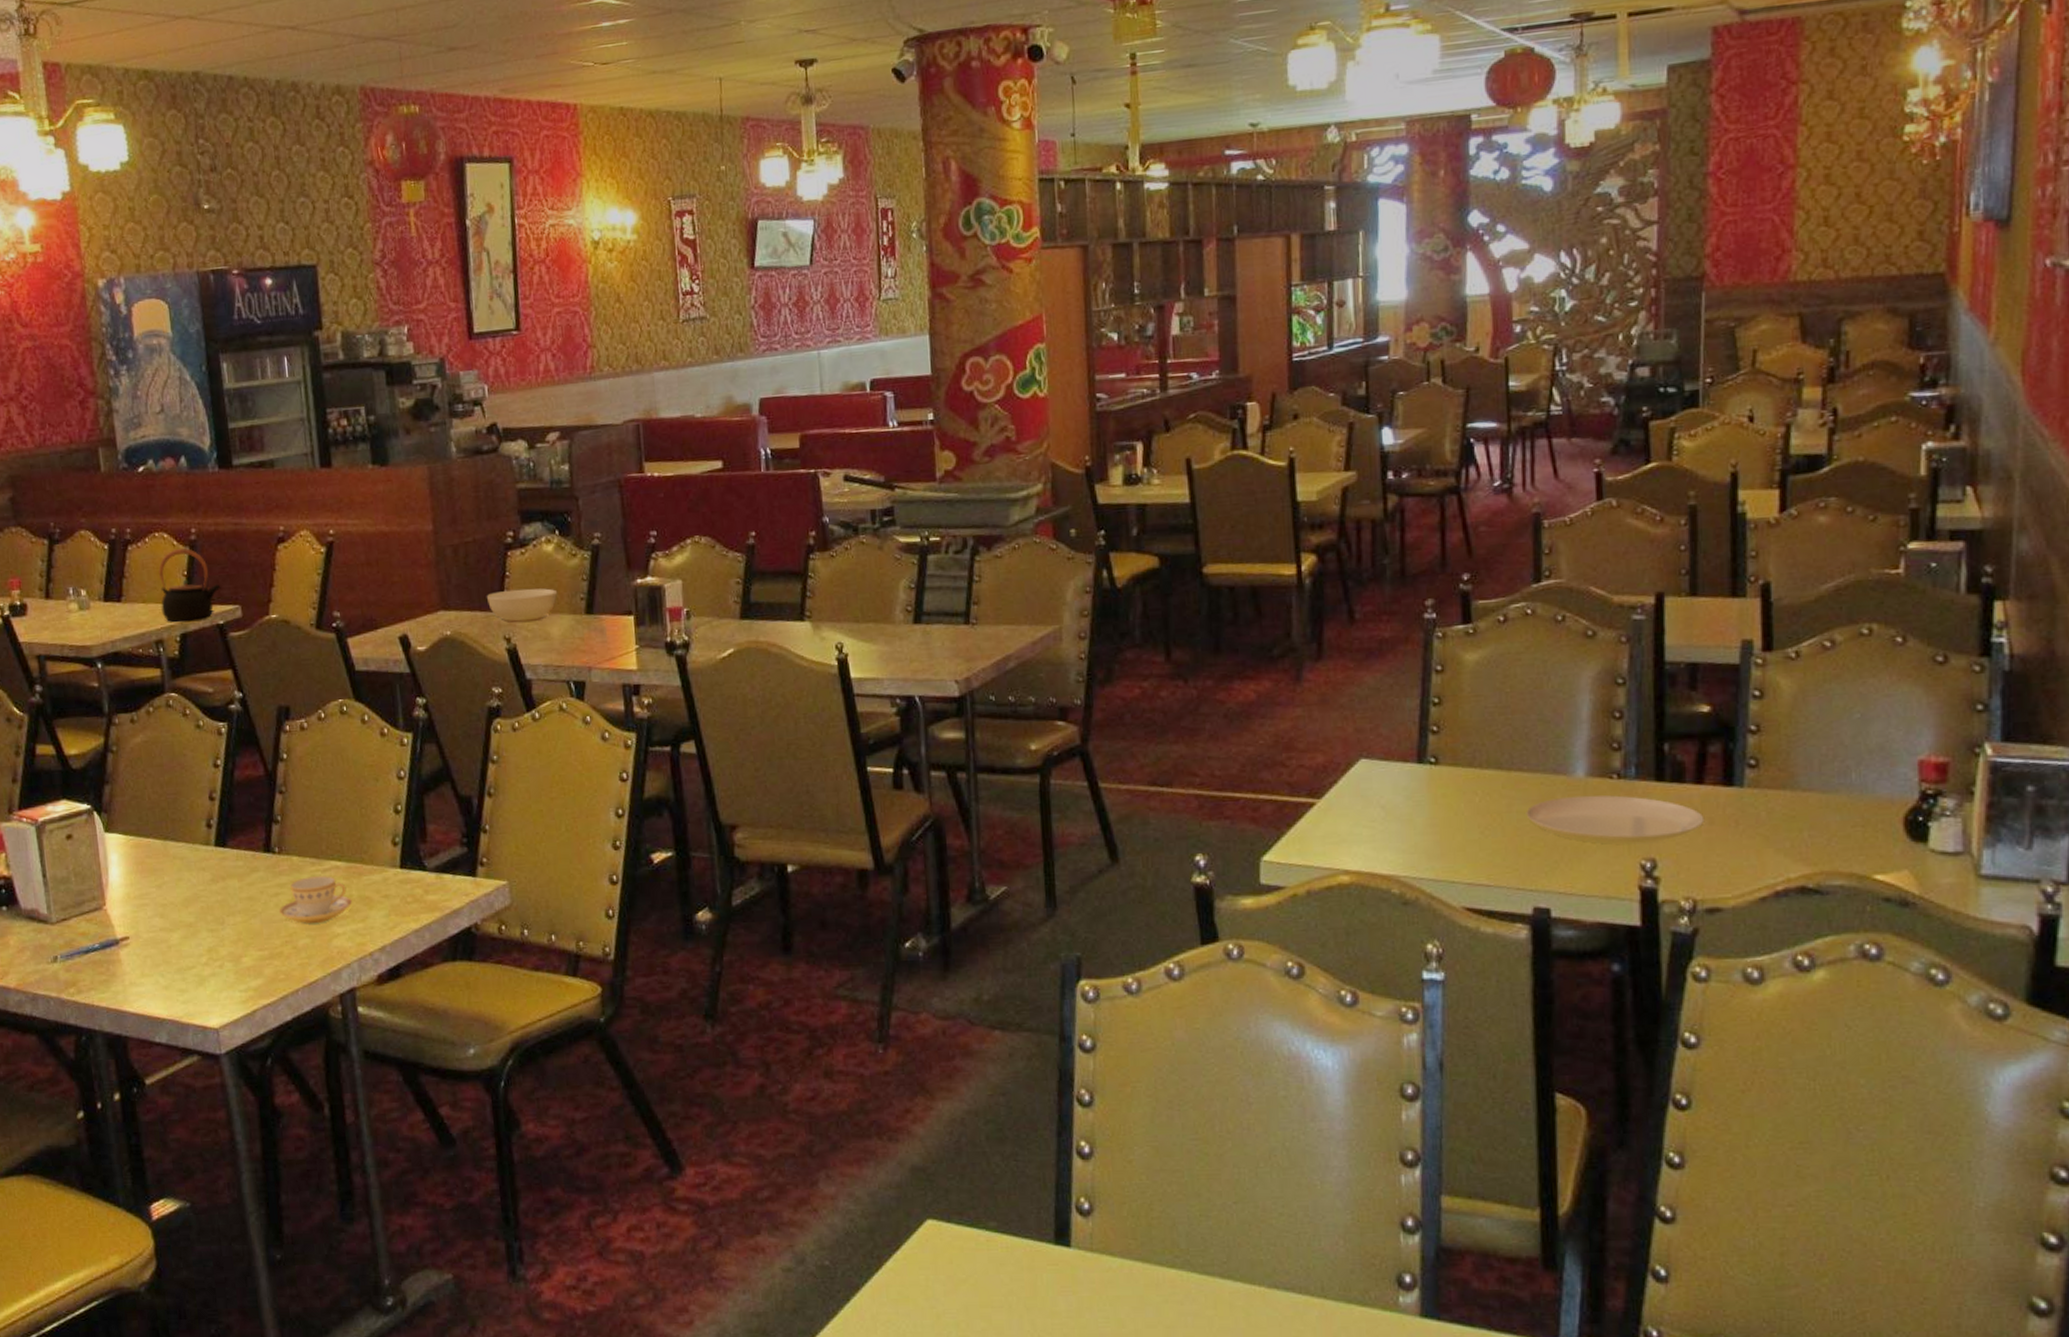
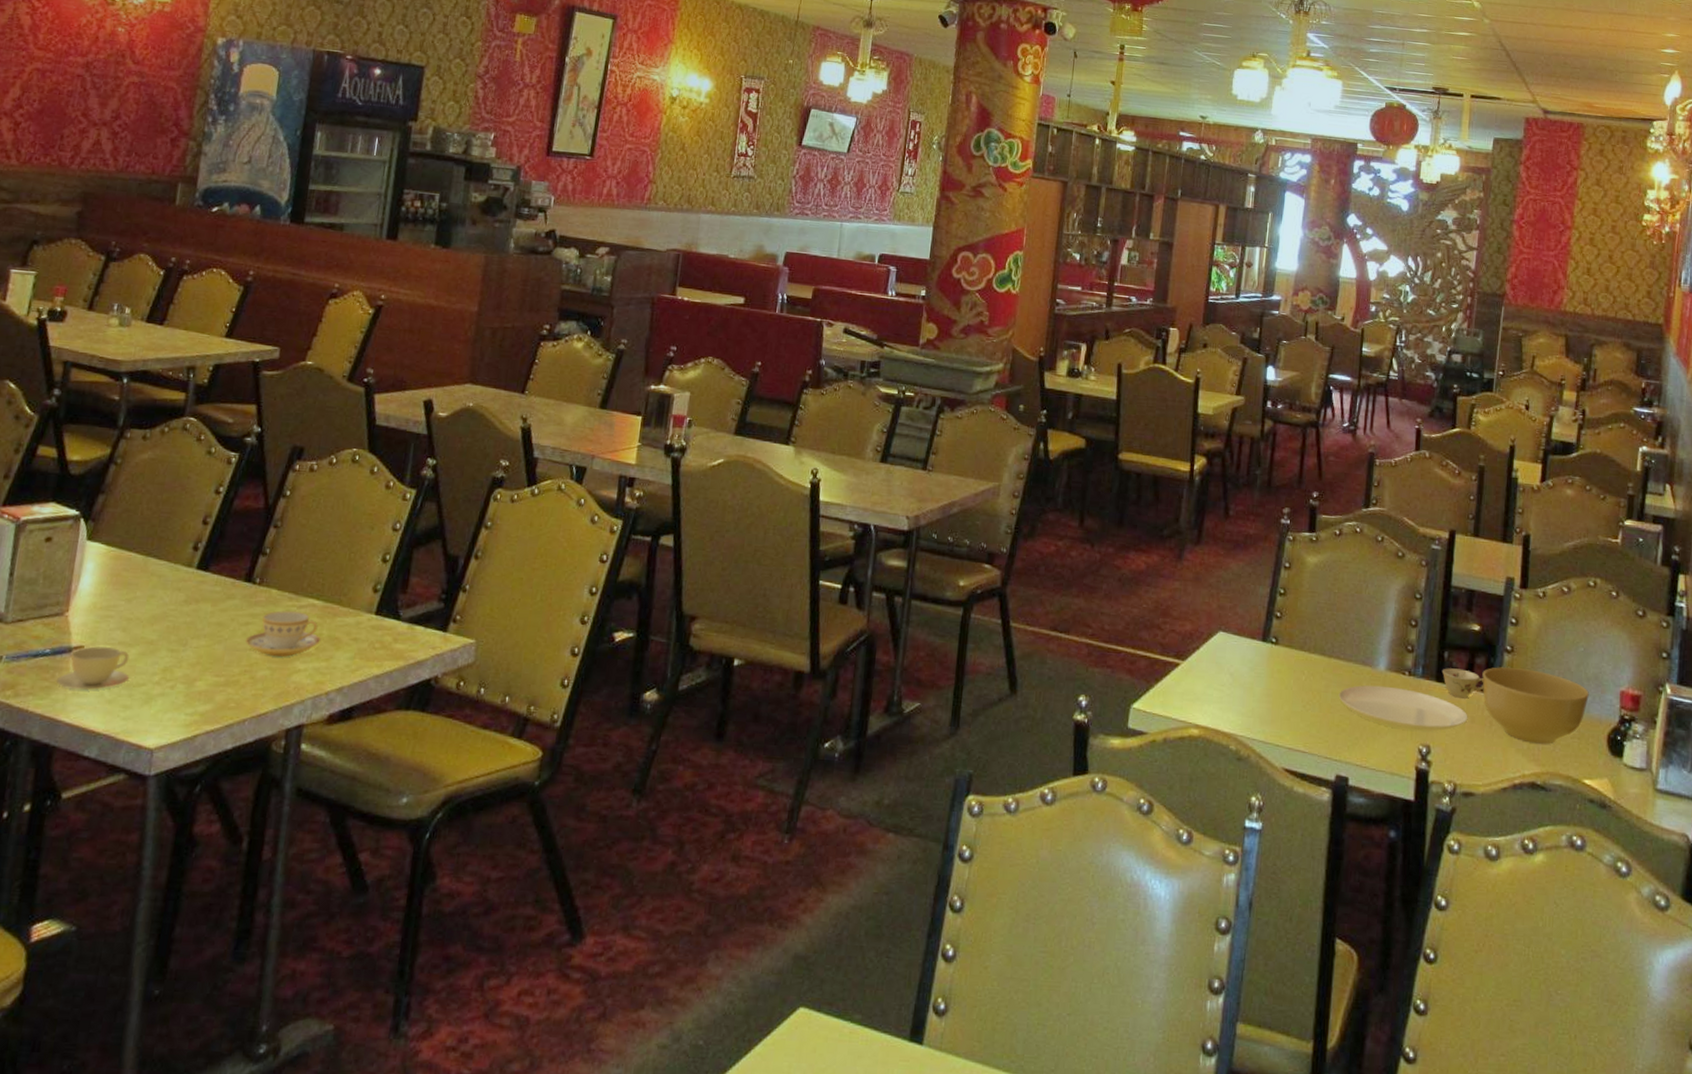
teacup: none [112,935,178,979] -> present [57,646,130,690]
teapot: present [159,548,221,623] -> none [201,287,265,356]
bowl: present [486,588,558,624] -> none [512,375,579,408]
teacup: none [1662,761,1723,798] -> present [1442,668,1484,699]
bowl: none [1719,750,1873,839] -> present [1482,667,1589,744]

